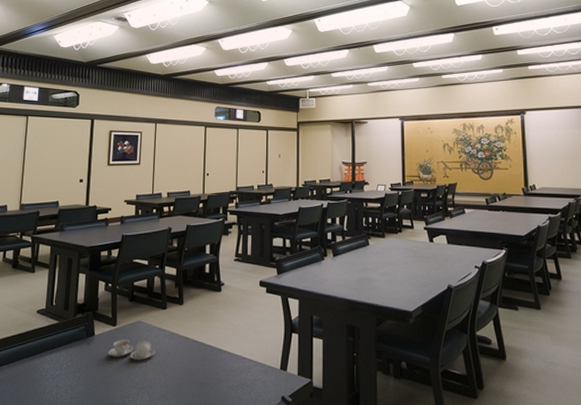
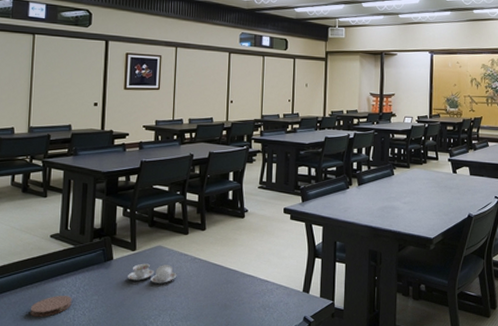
coaster: none [15,372,56,394] -> present [30,296,72,317]

